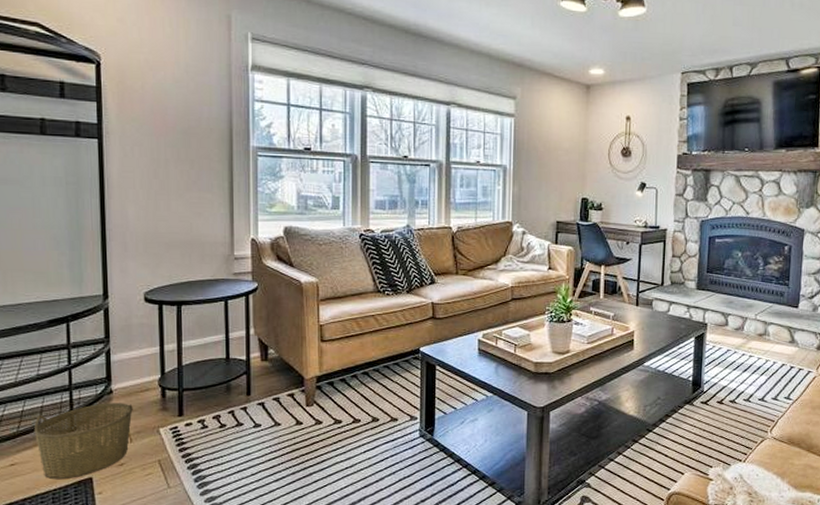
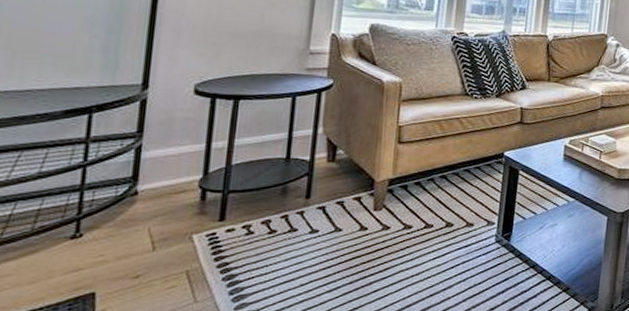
basket: present [33,403,133,480] -> none [22,206,162,296]

